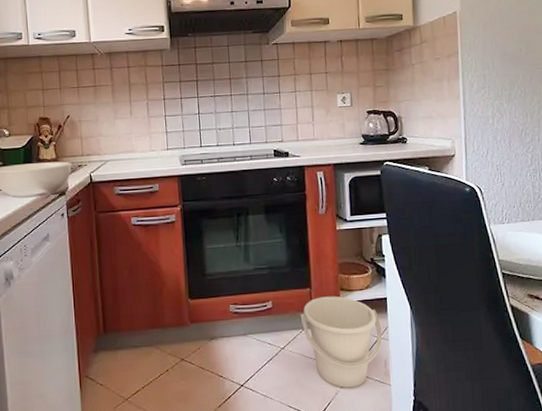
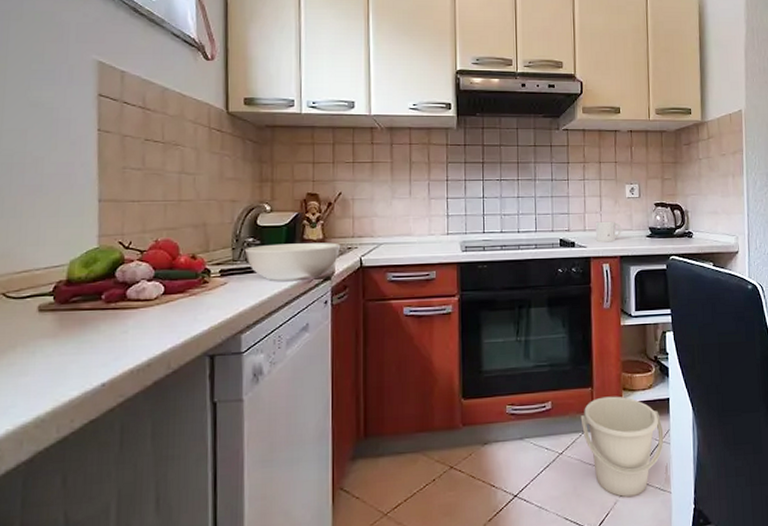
mug: none [307,130,335,152] -> present [595,221,622,243]

